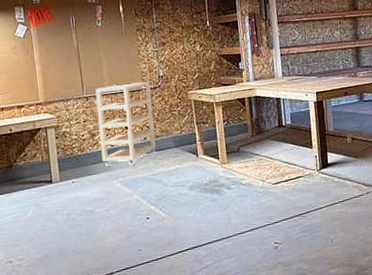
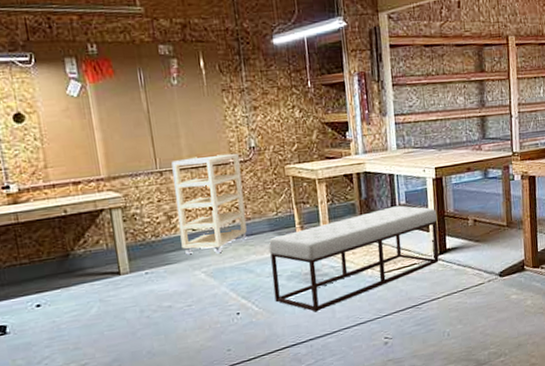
bench: none [174,125,322,219] -> present [268,205,439,313]

